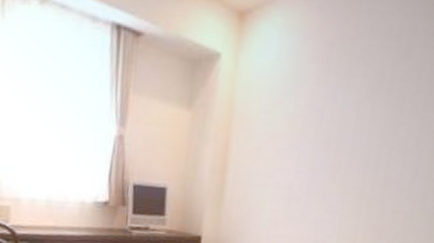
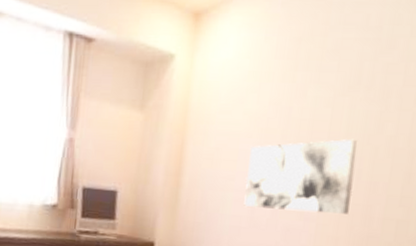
wall art: none [281,139,376,207] -> present [244,138,357,214]

